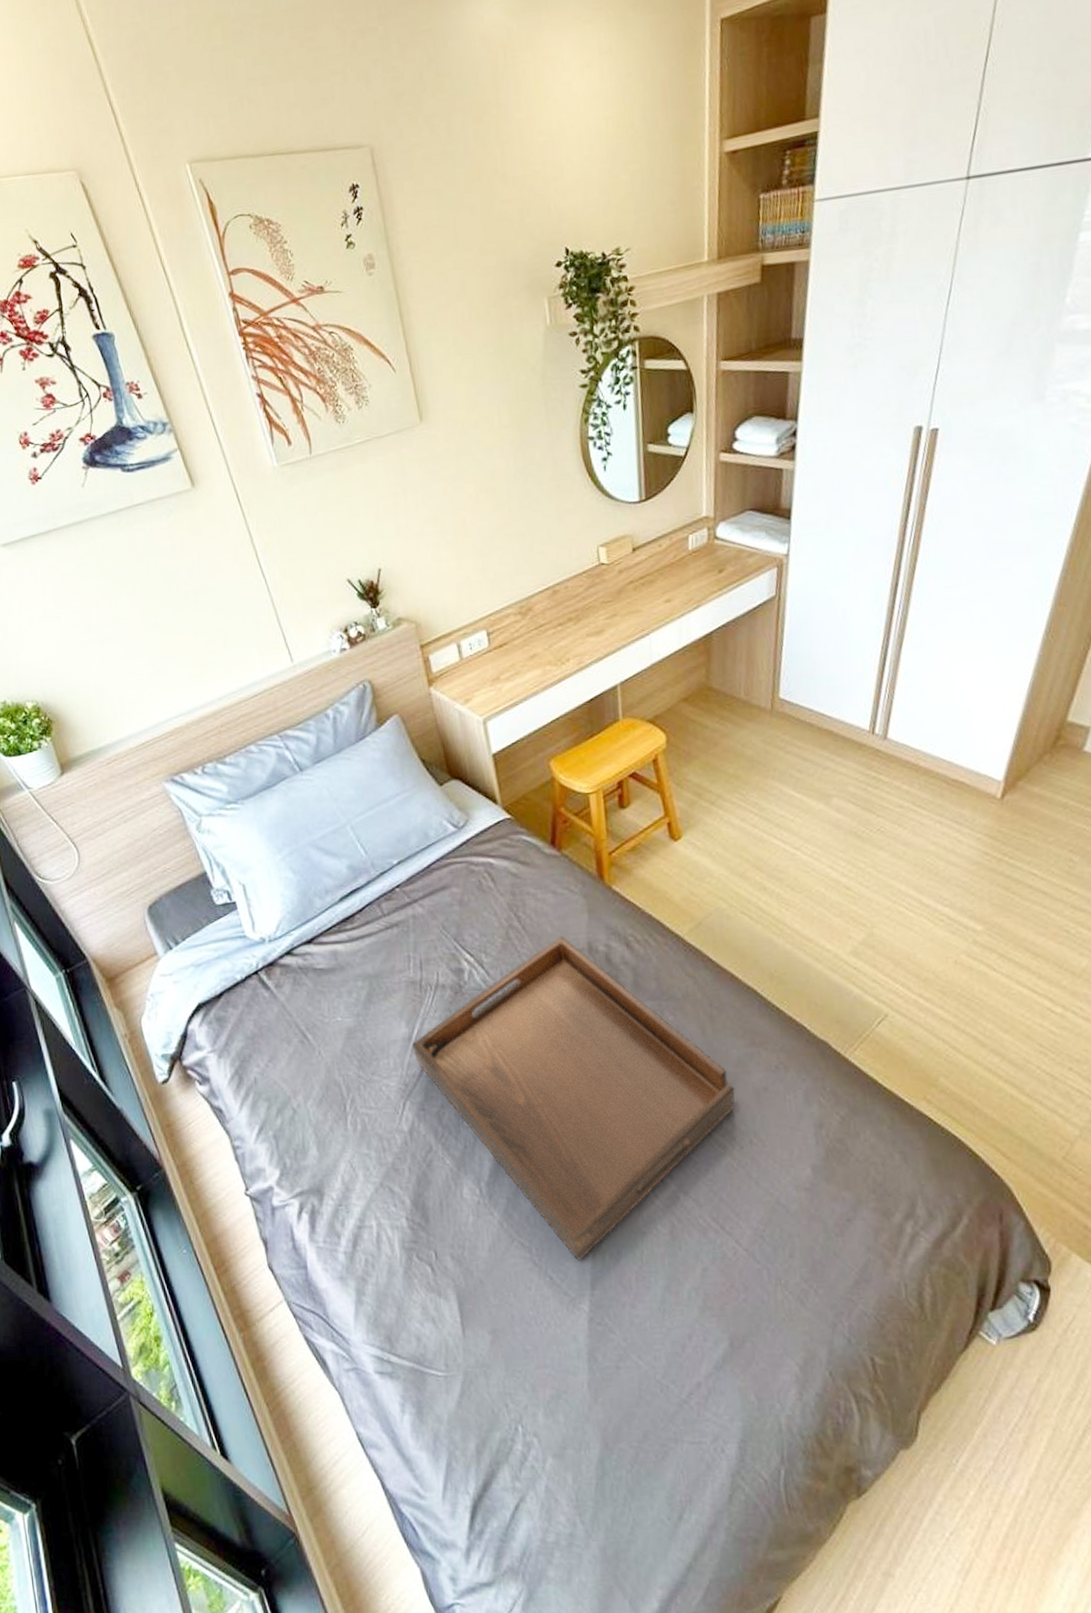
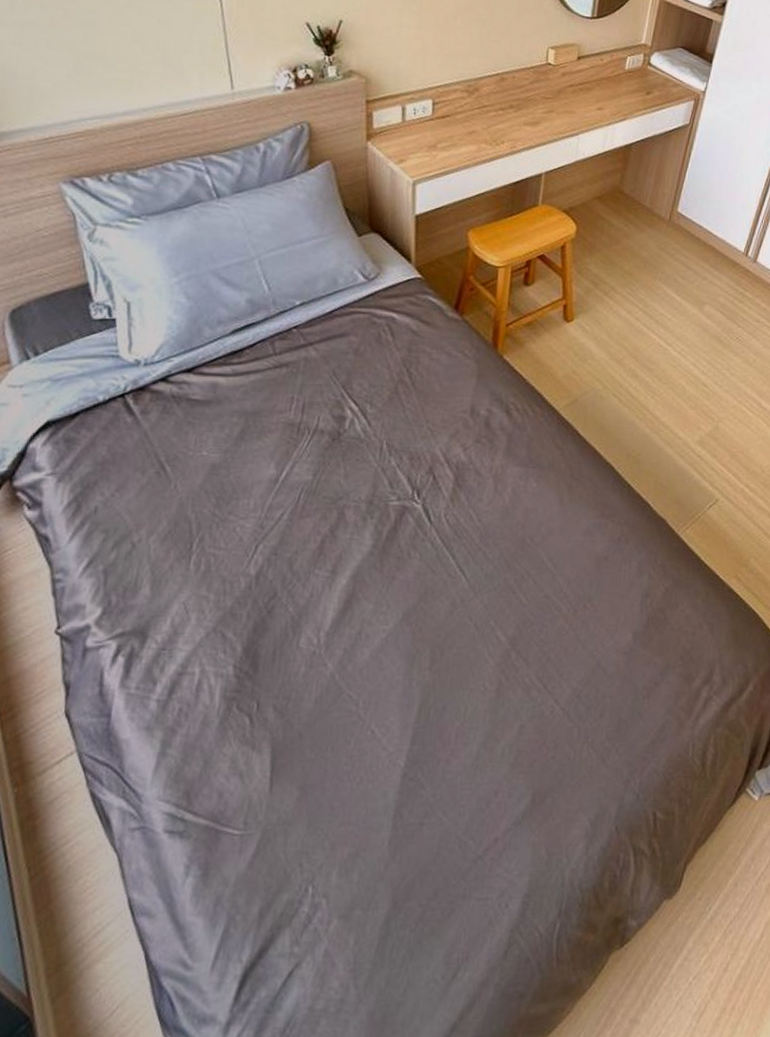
serving tray: present [412,935,735,1261] -> none [277,396,579,716]

